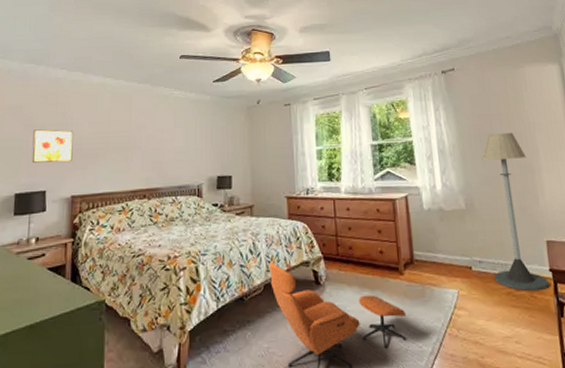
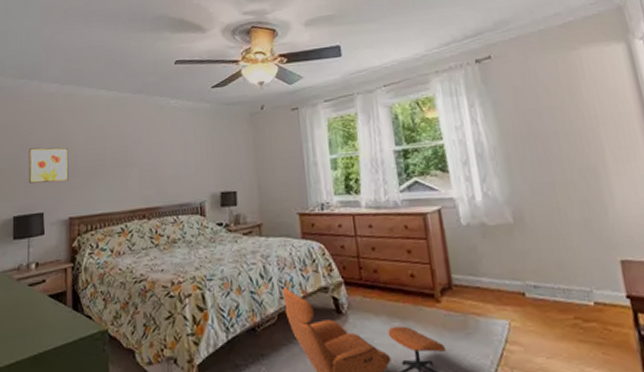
floor lamp: present [482,133,550,292] -> none [531,129,628,323]

